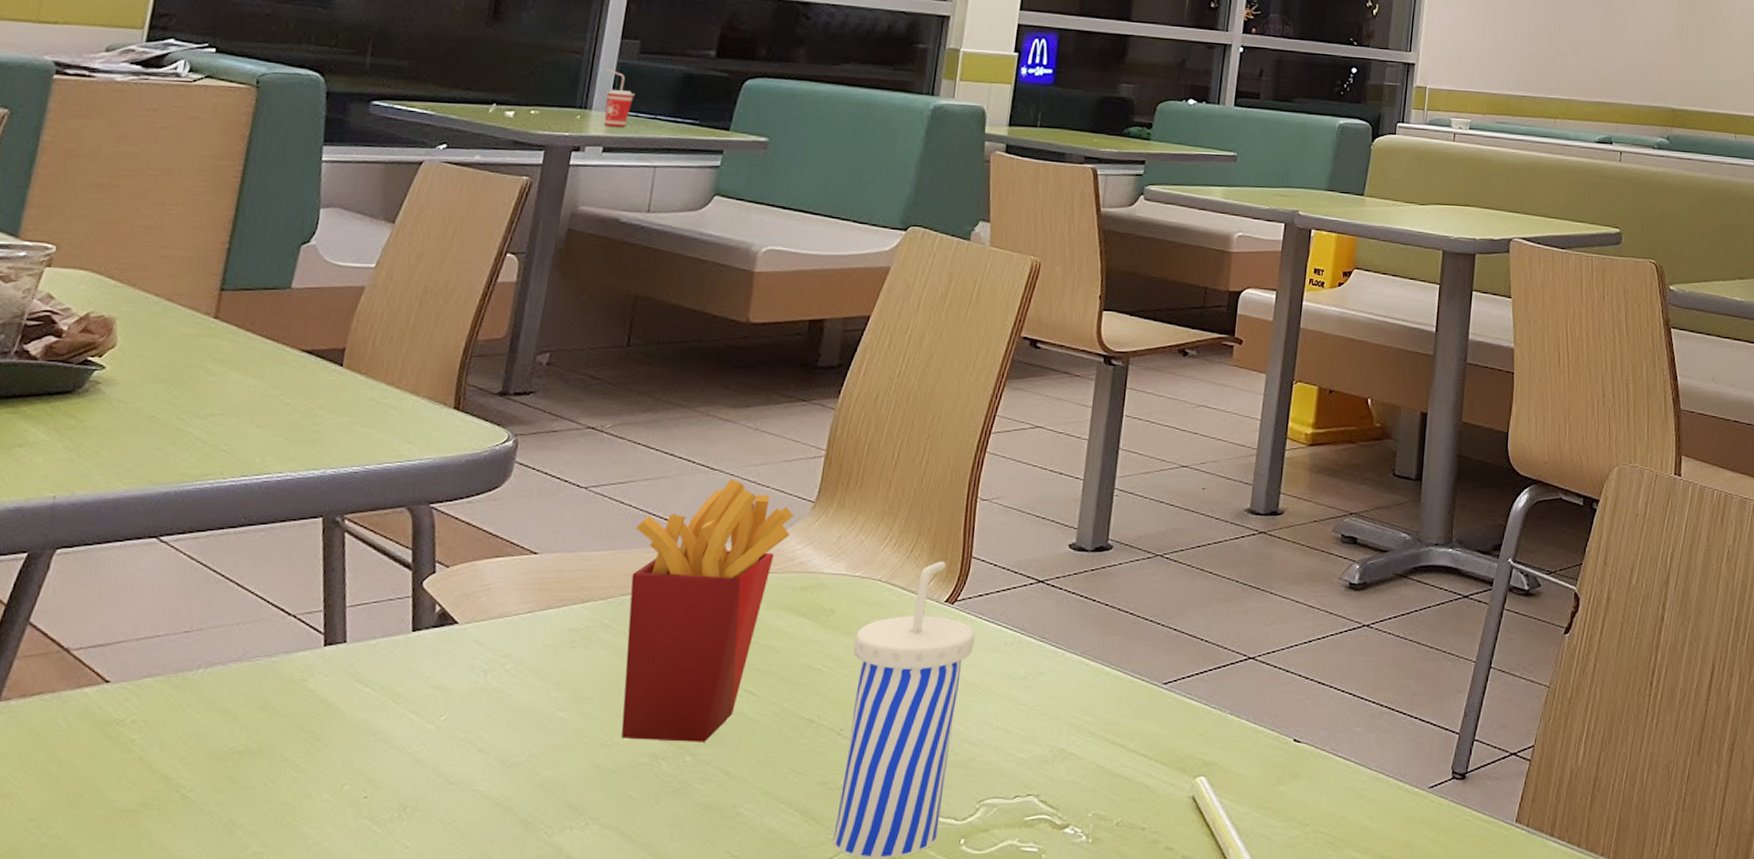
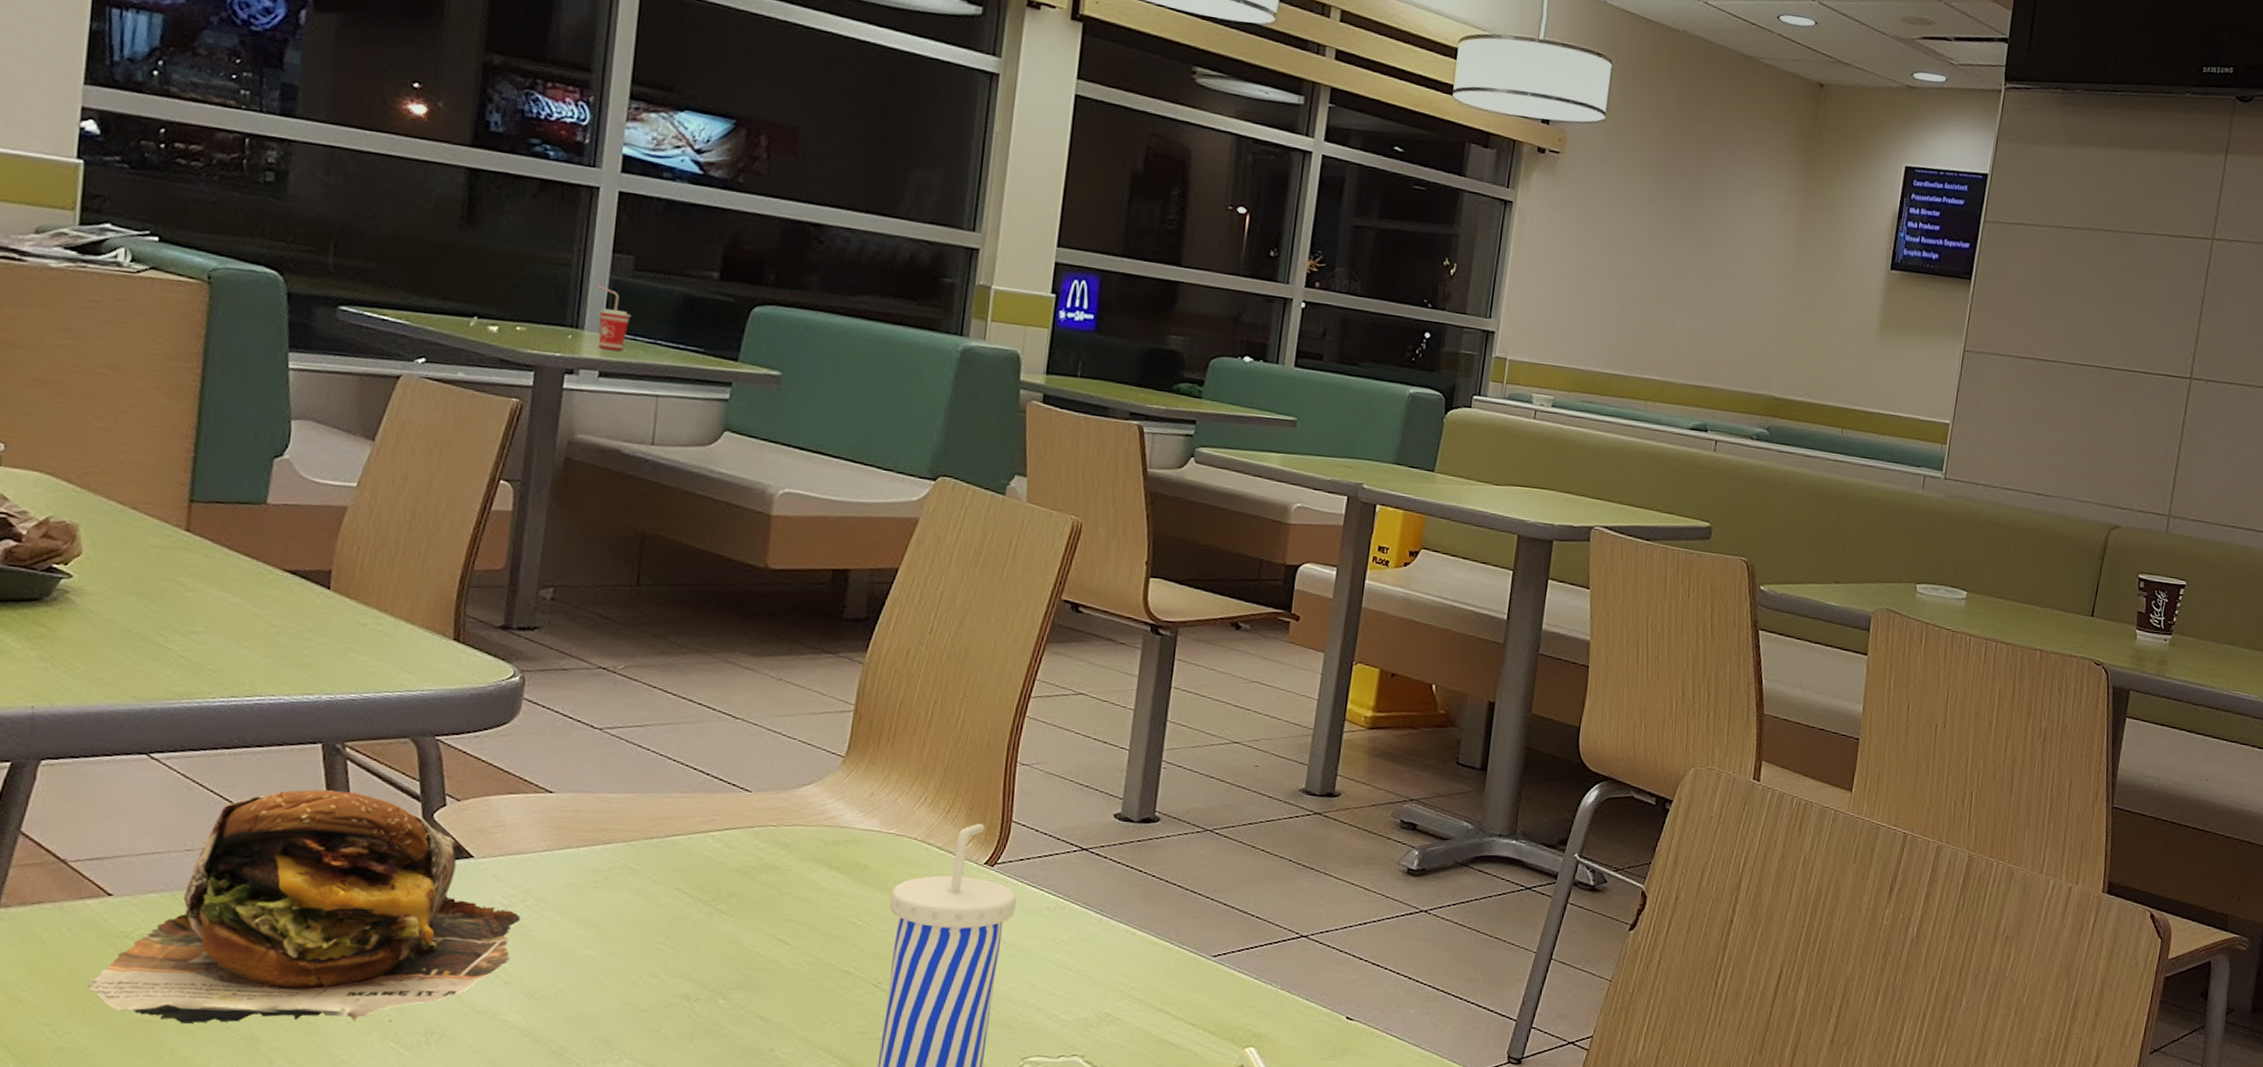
burger: none [76,562,500,811] -> present [88,789,521,1024]
french fries: present [621,478,794,742] -> none [651,728,823,987]

